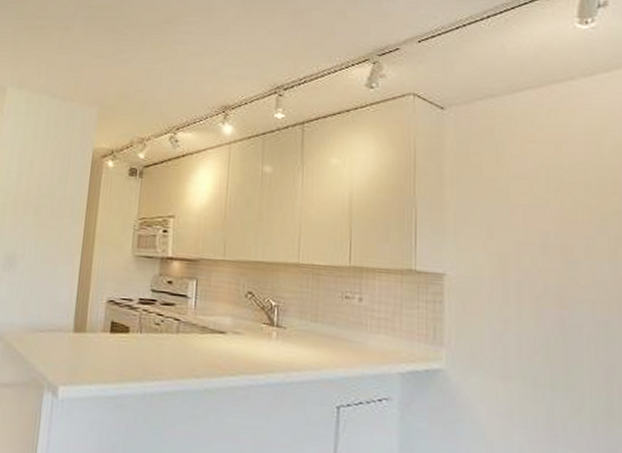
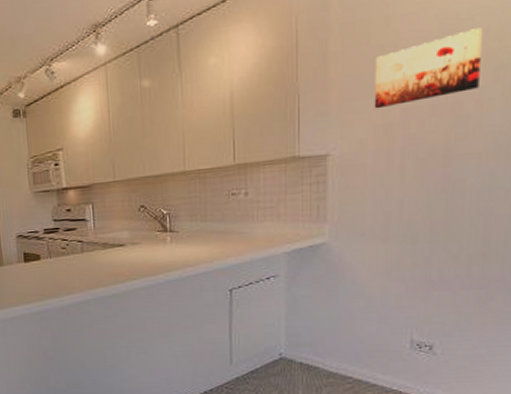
wall art: none [488,181,586,238] -> present [374,28,482,109]

